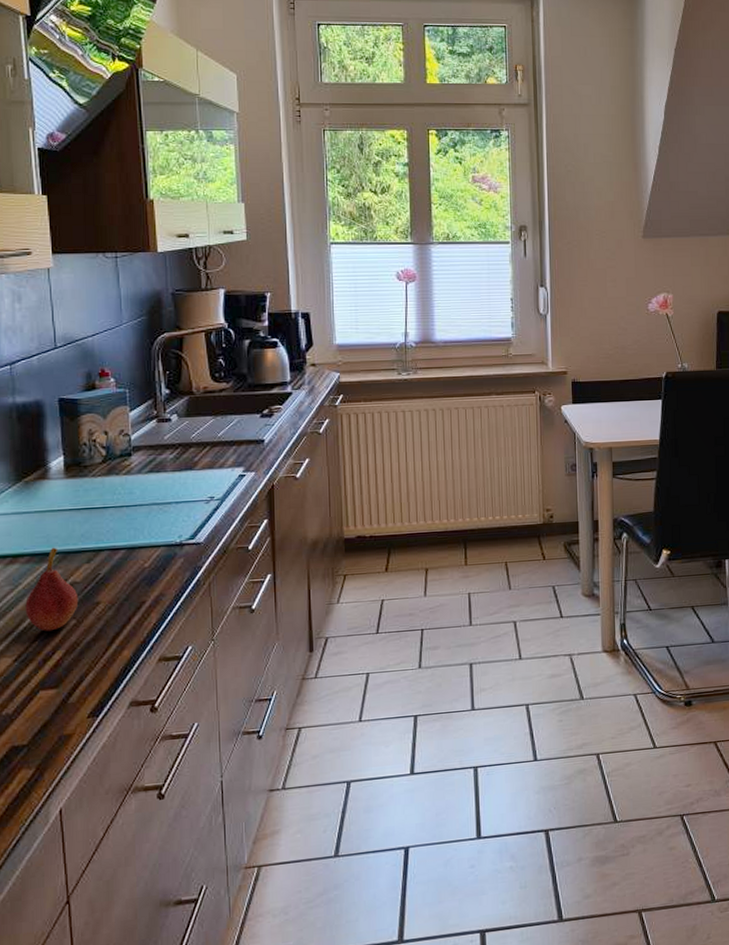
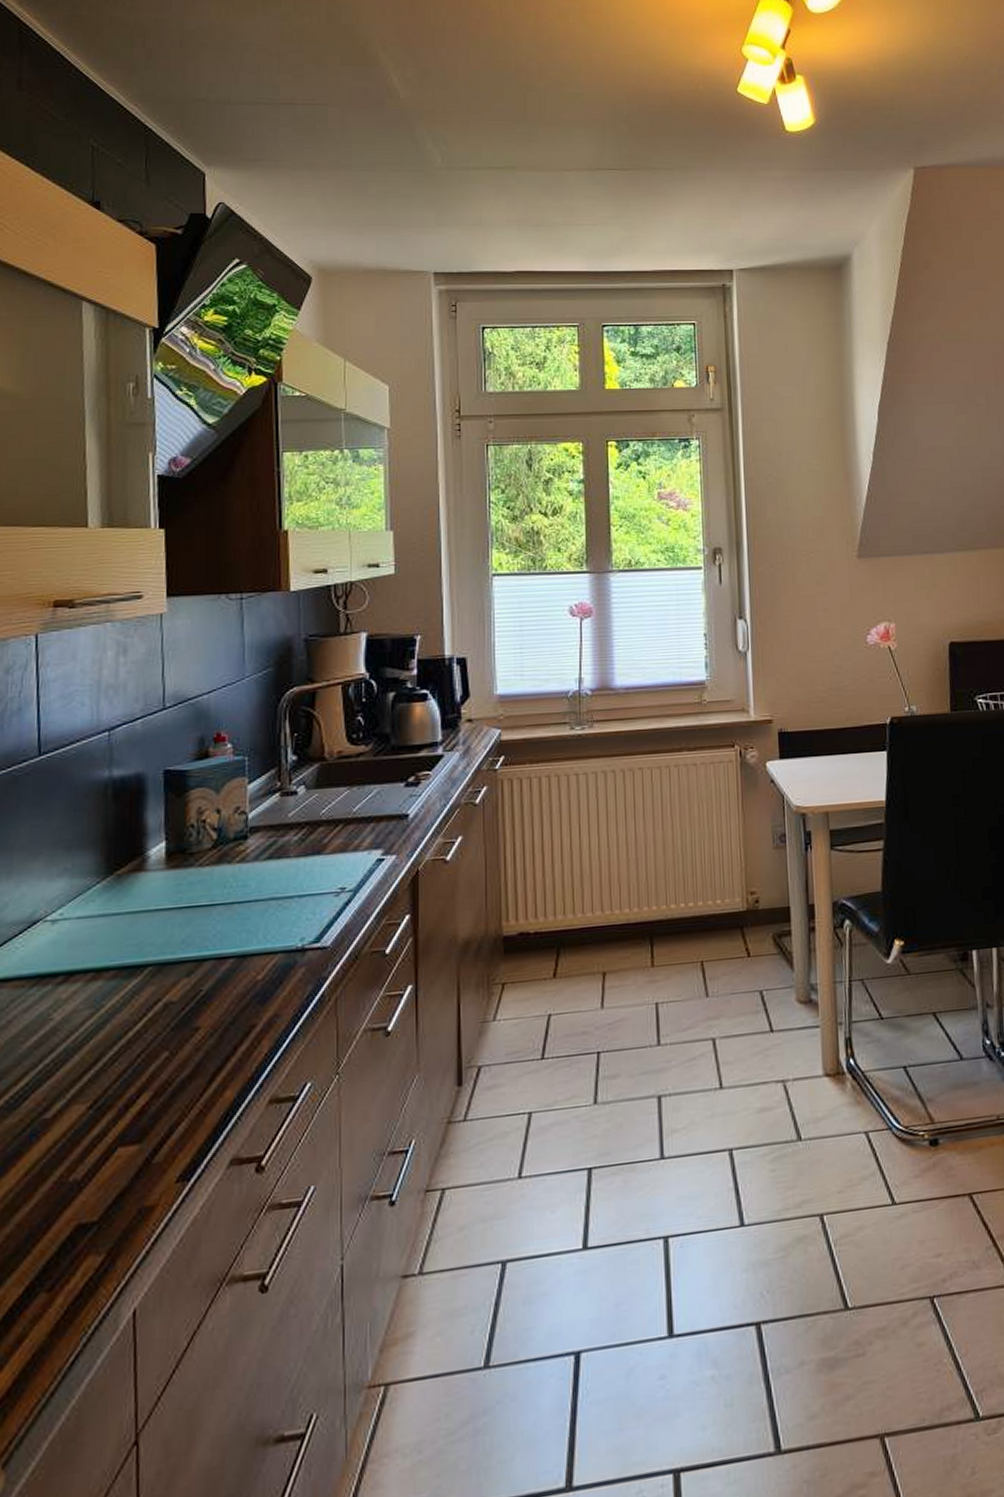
fruit: present [25,547,79,632] -> none [107,957,174,1068]

